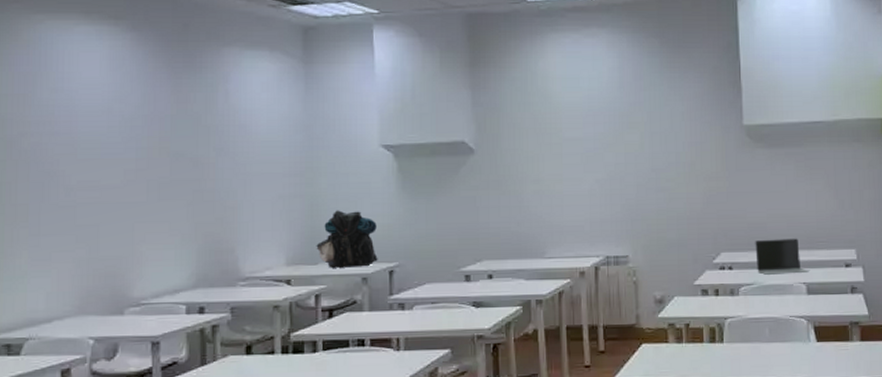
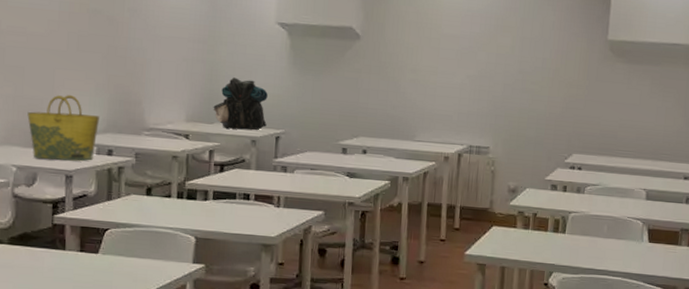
tote bag: none [104,250,187,326] -> present [27,95,99,161]
laptop: present [755,238,809,275] -> none [603,146,651,181]

